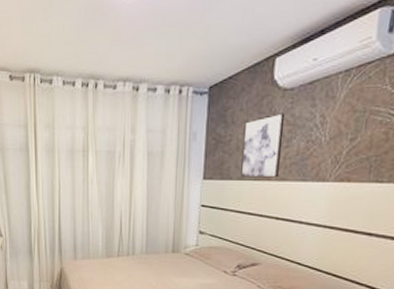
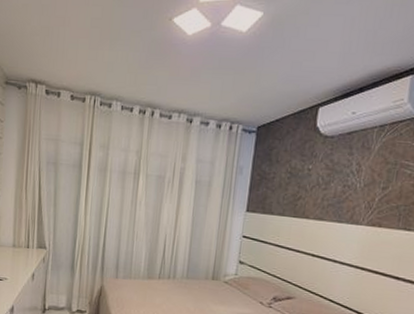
wall art: present [240,113,286,178] -> none [281,157,325,217]

